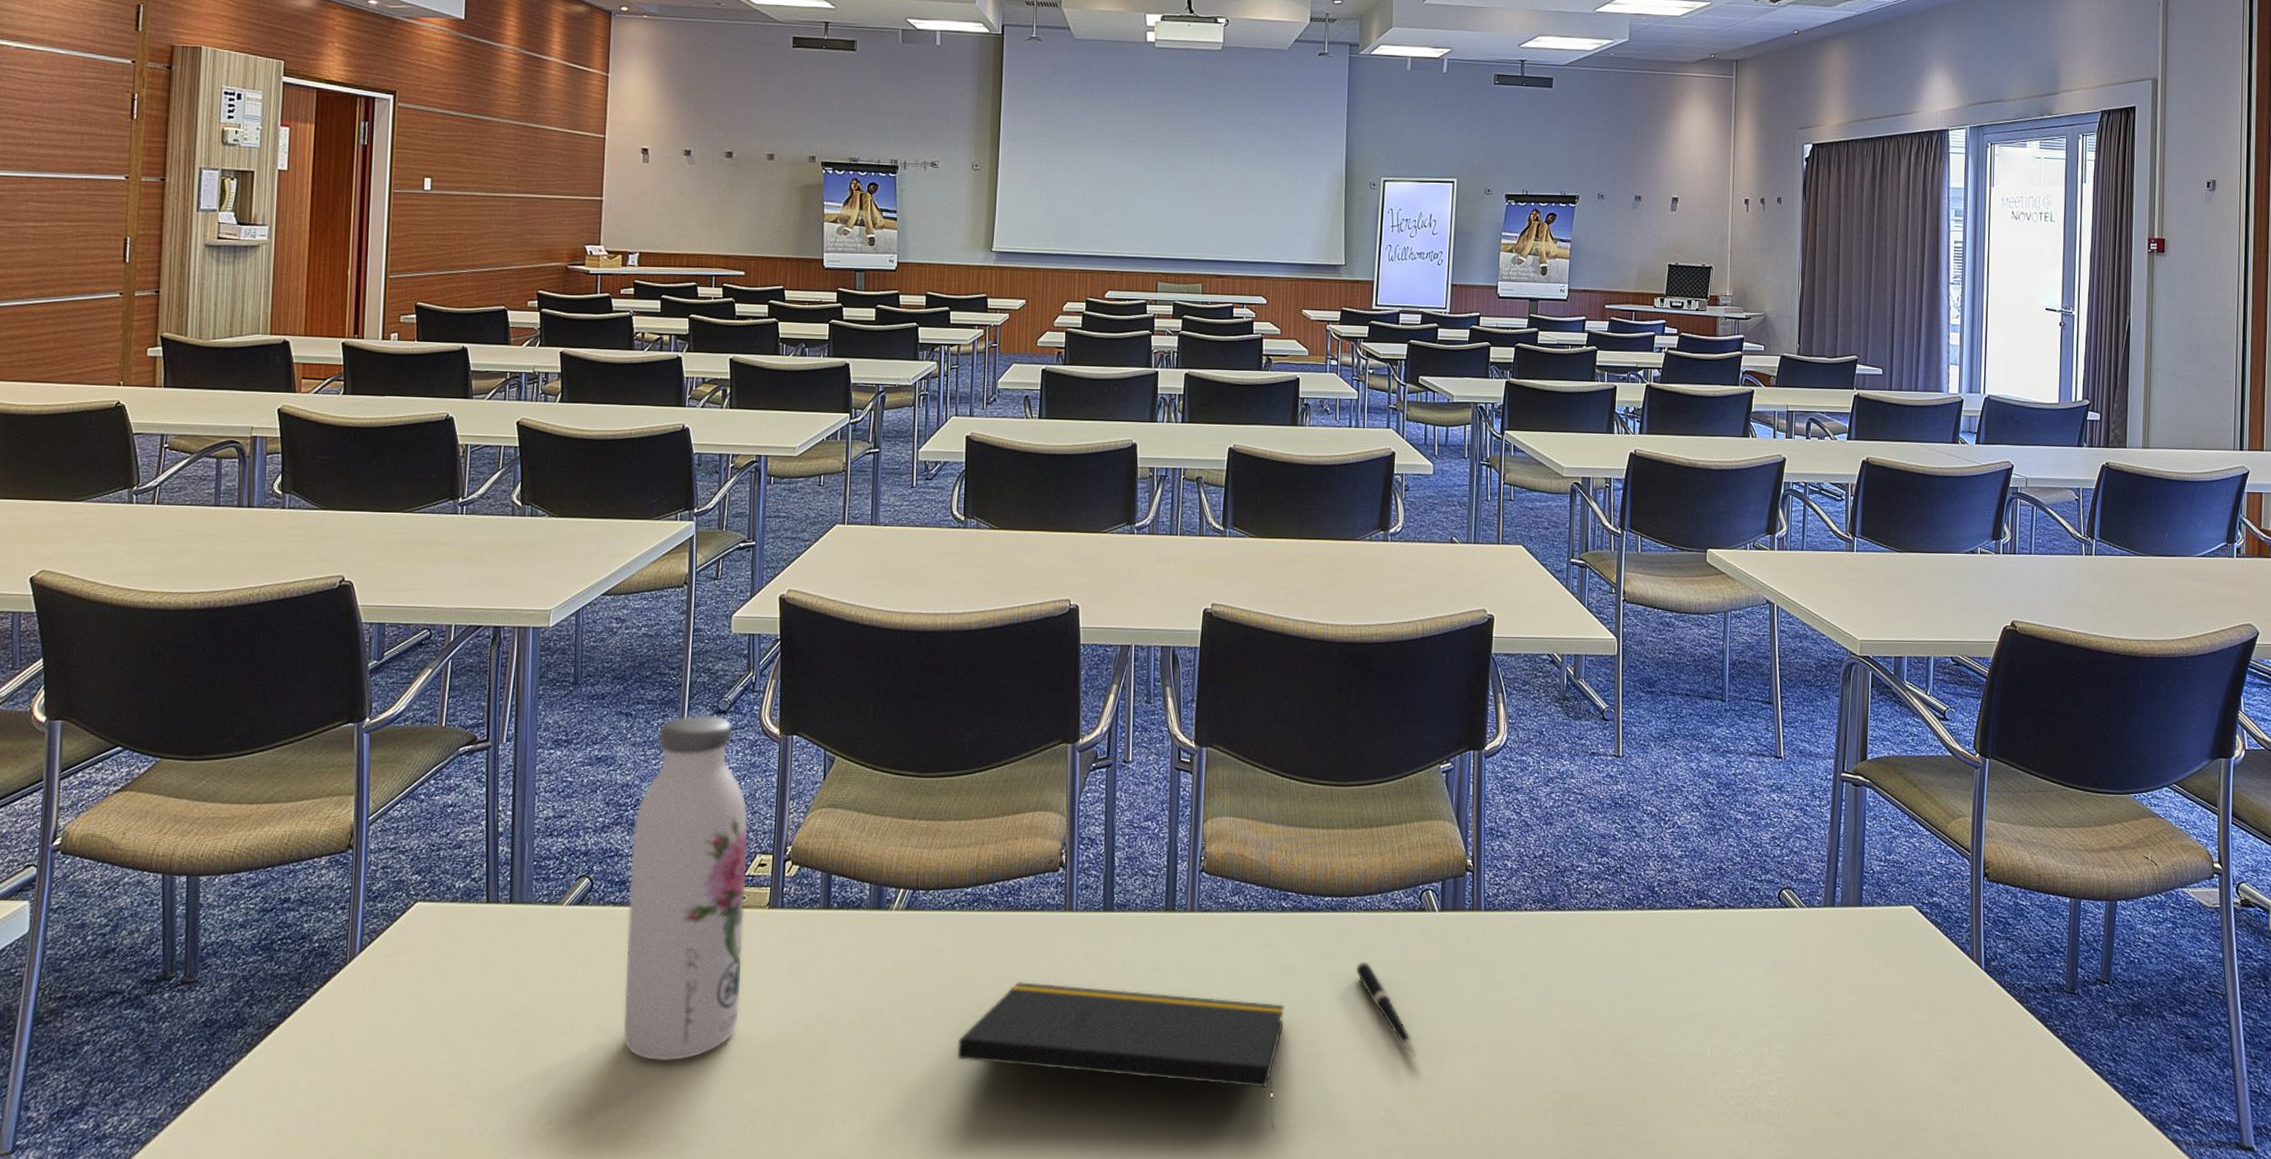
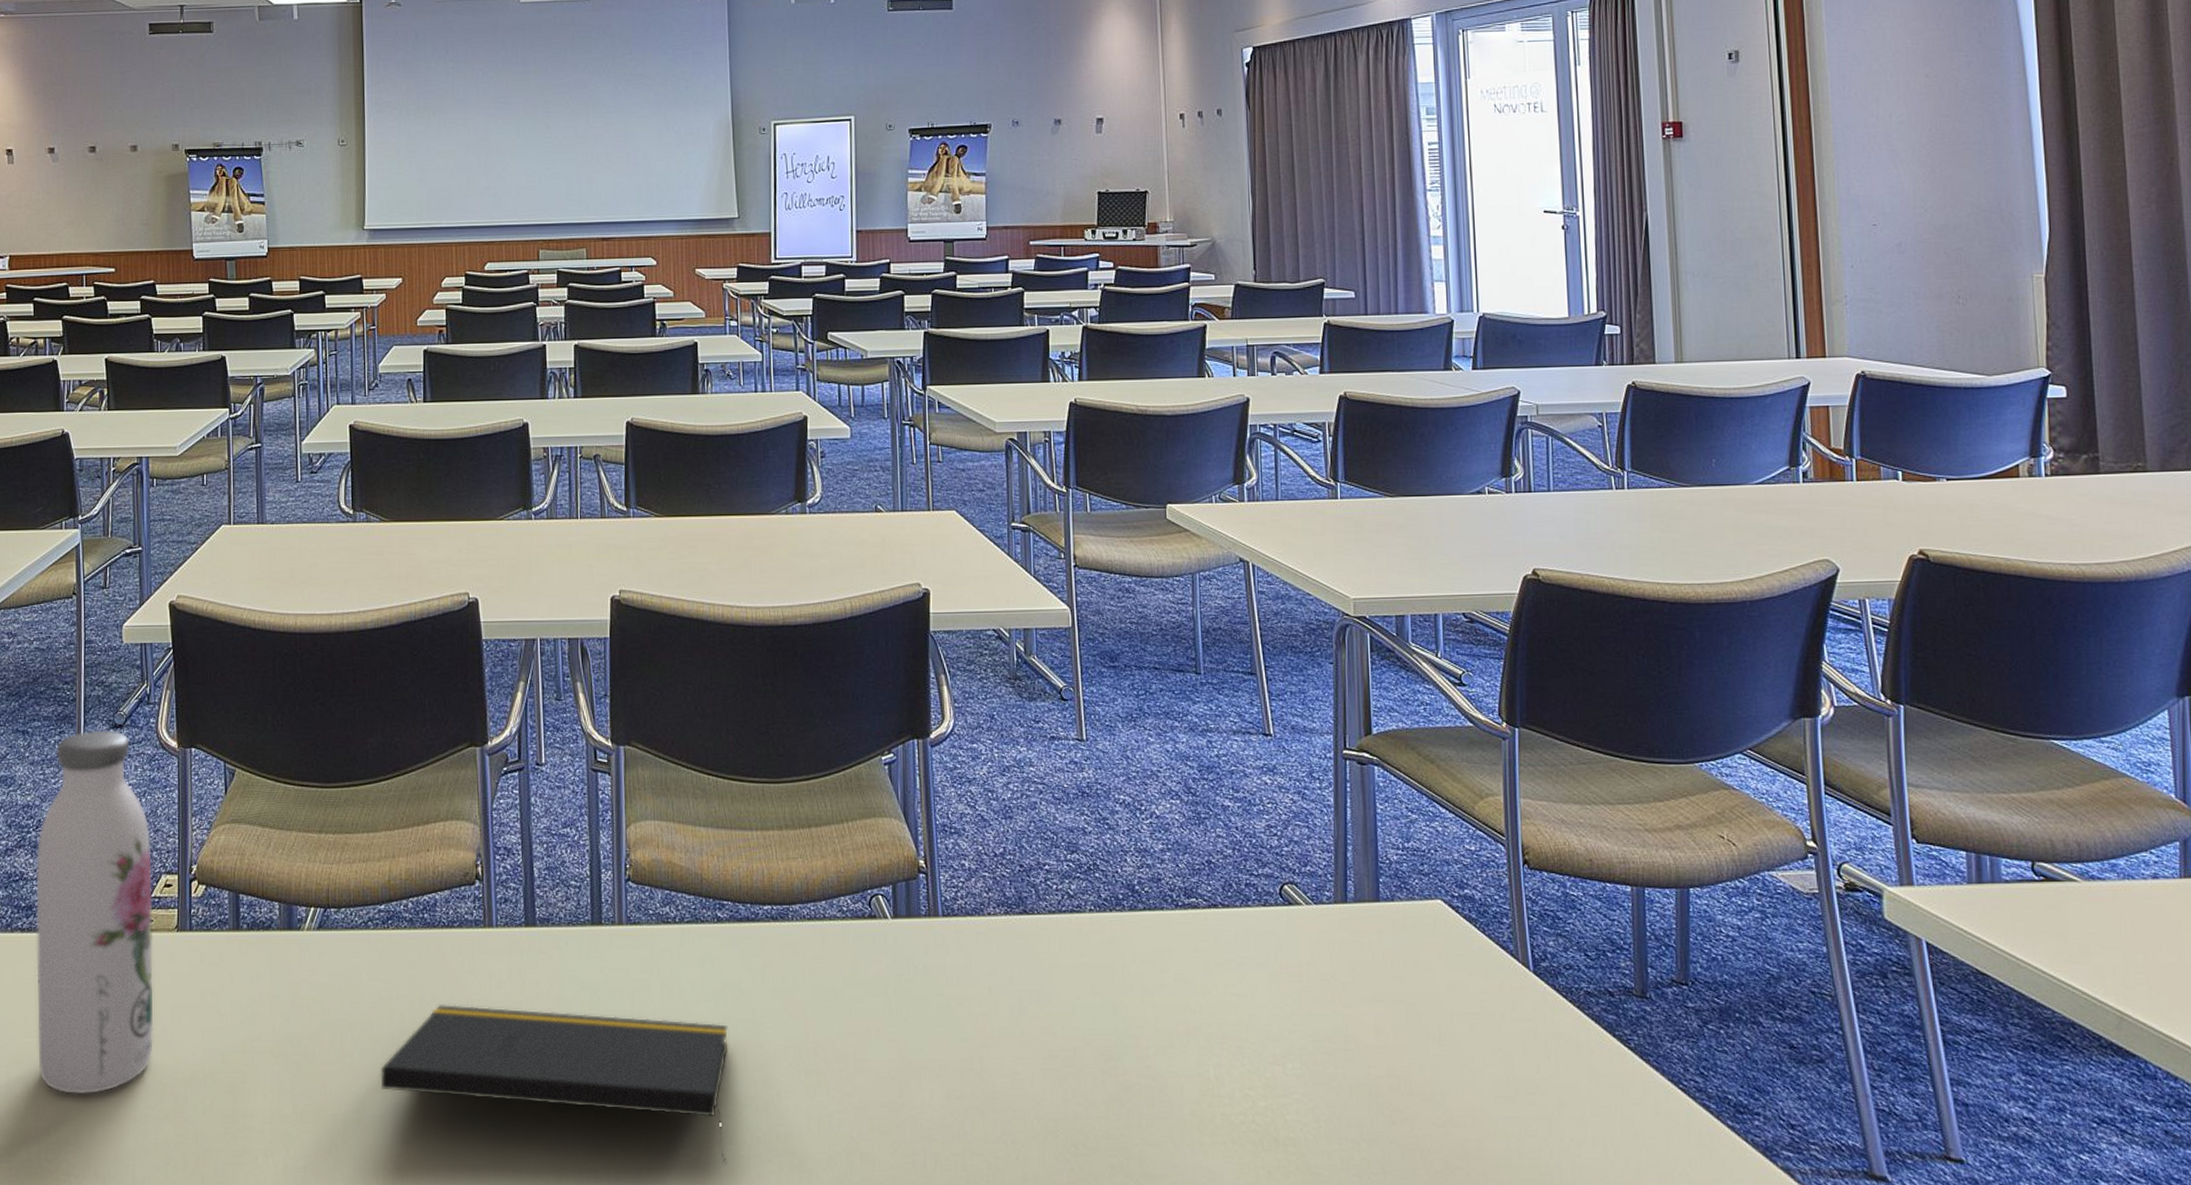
pen: present [1355,962,1417,1057] -> none [803,976,878,1081]

